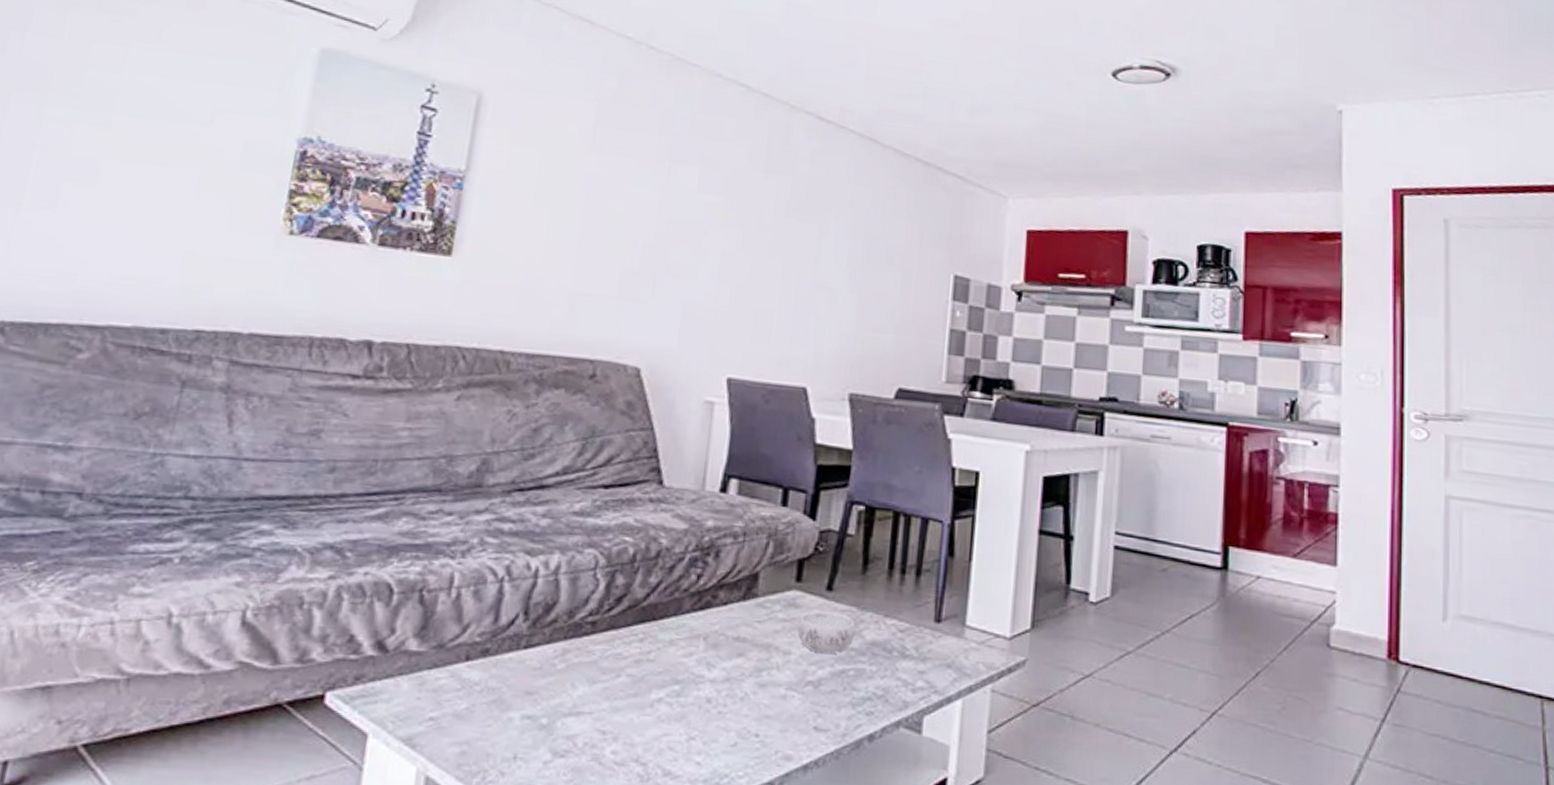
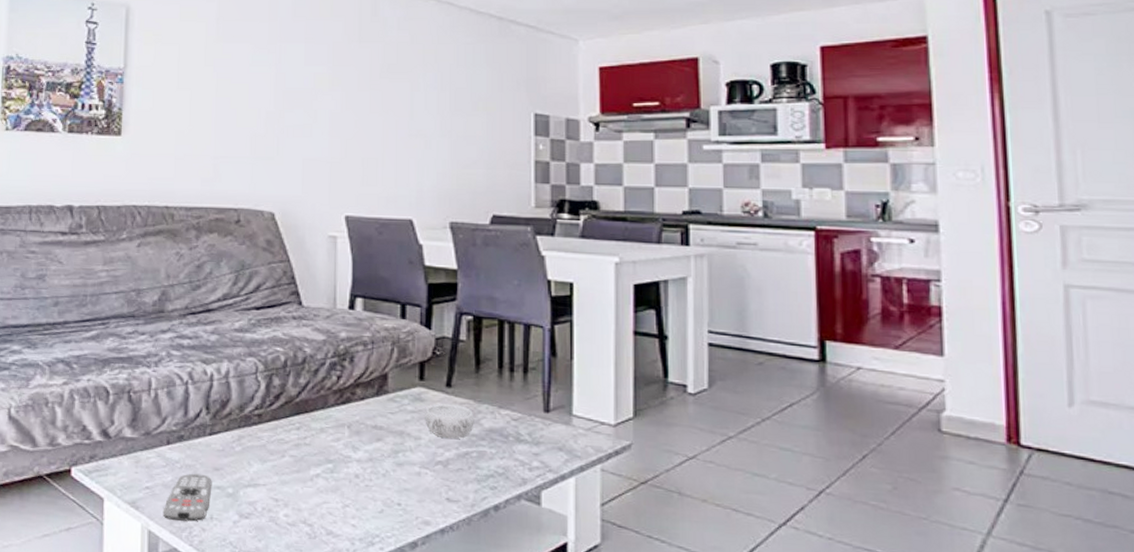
remote control: none [448,699,522,763] -> present [162,473,212,522]

